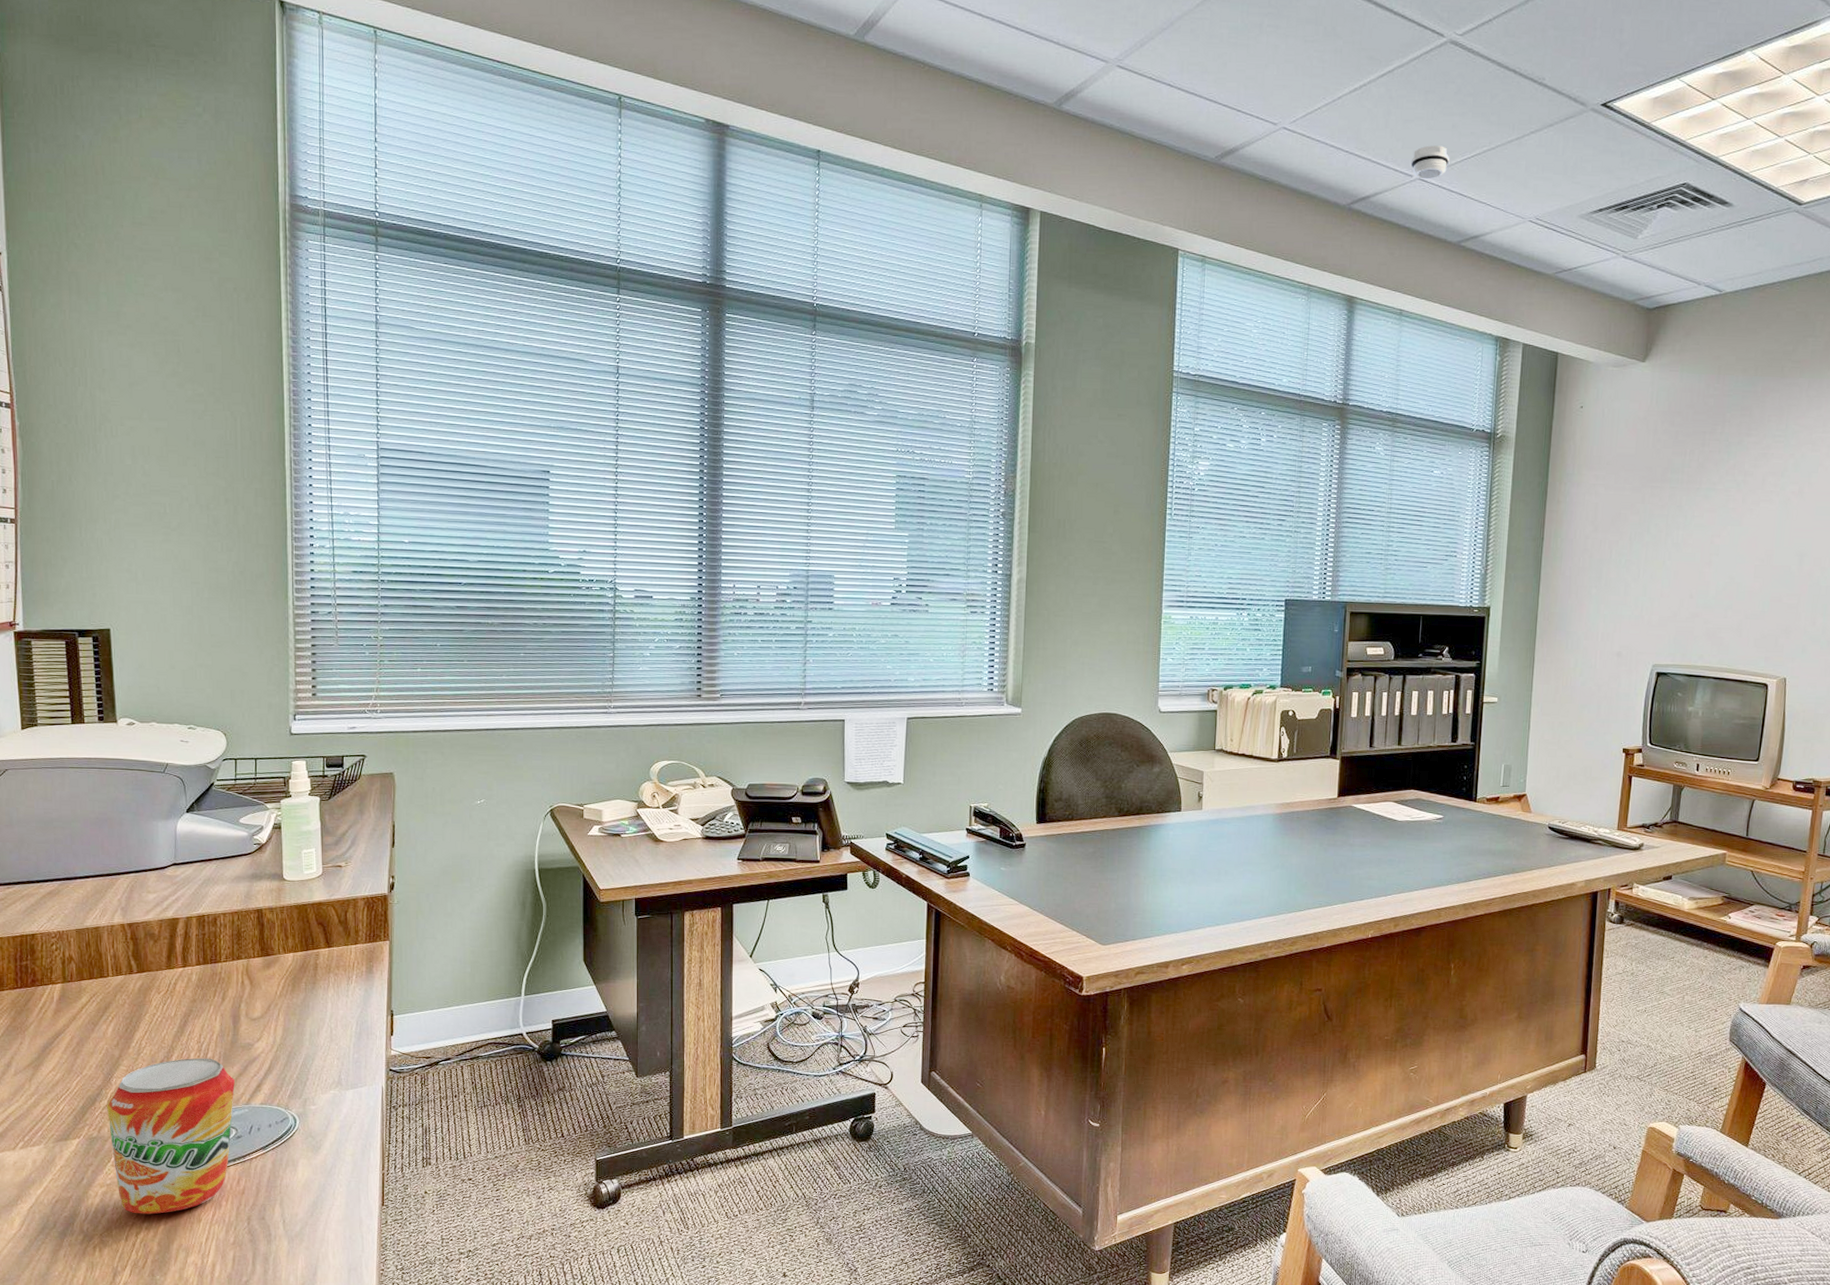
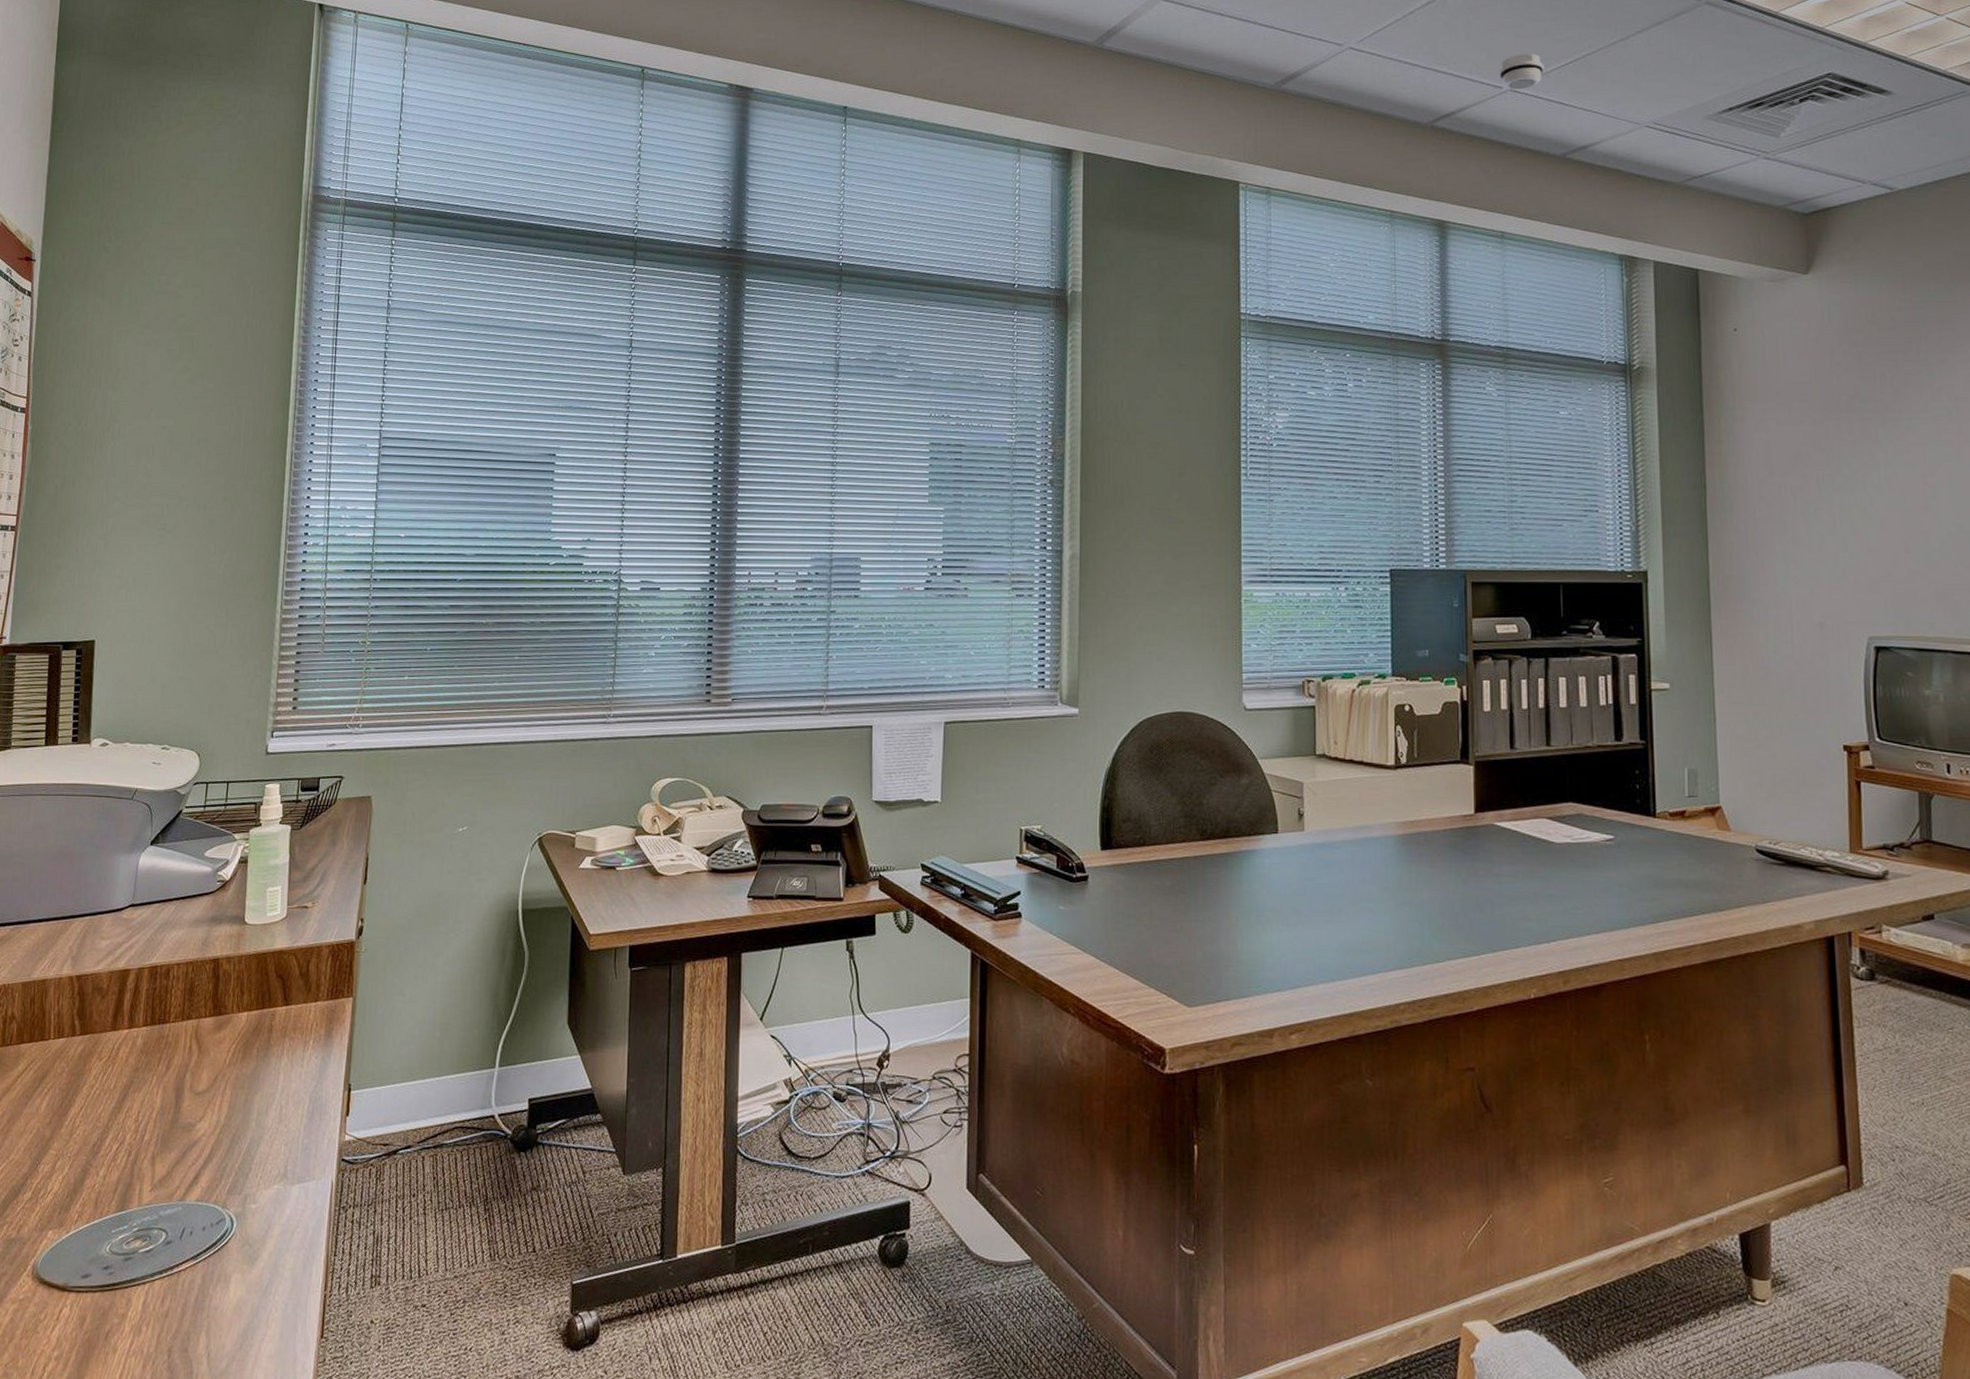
beverage can: present [107,1058,235,1215] -> none [29,1140,171,1341]

